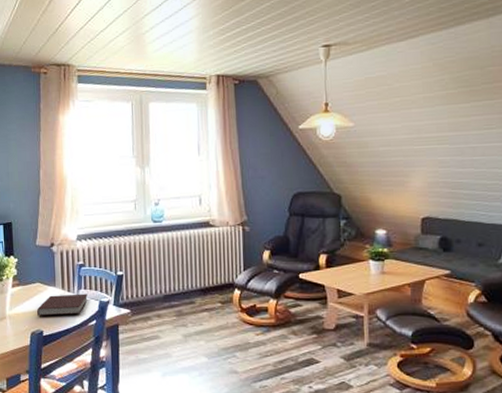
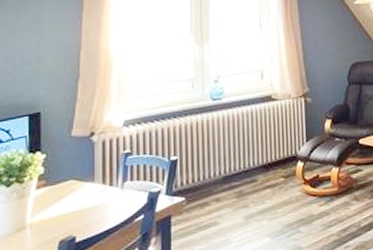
notebook: present [36,293,88,316] -> none [67,185,134,220]

